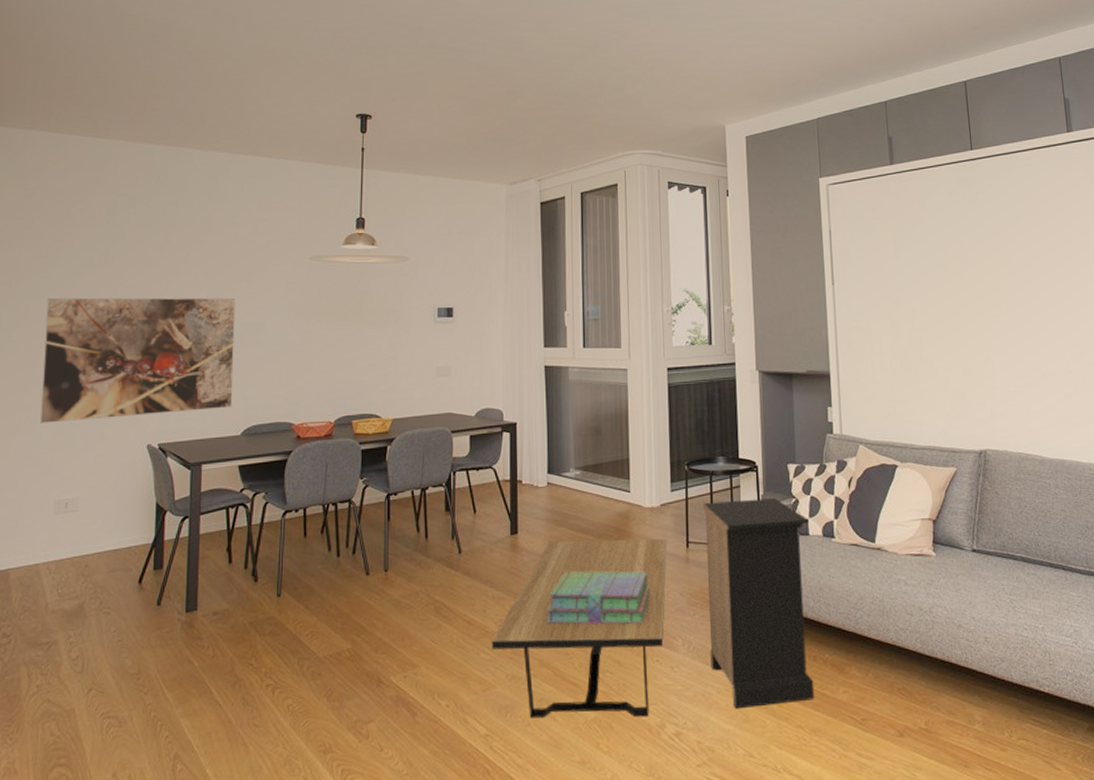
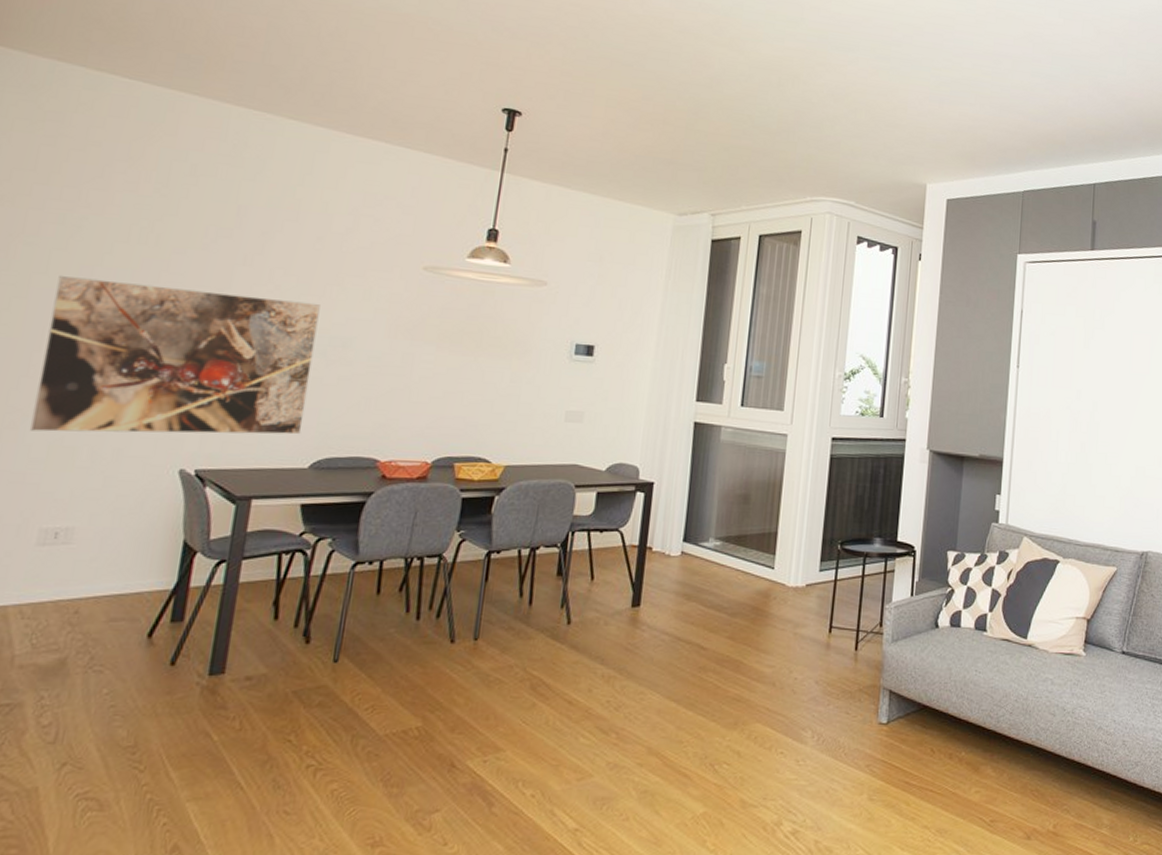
coffee table: present [491,538,667,718] -> none [593,617,808,813]
stack of books: present [547,571,650,624] -> none [662,652,784,712]
nightstand: present [703,498,814,710] -> none [839,585,962,808]

